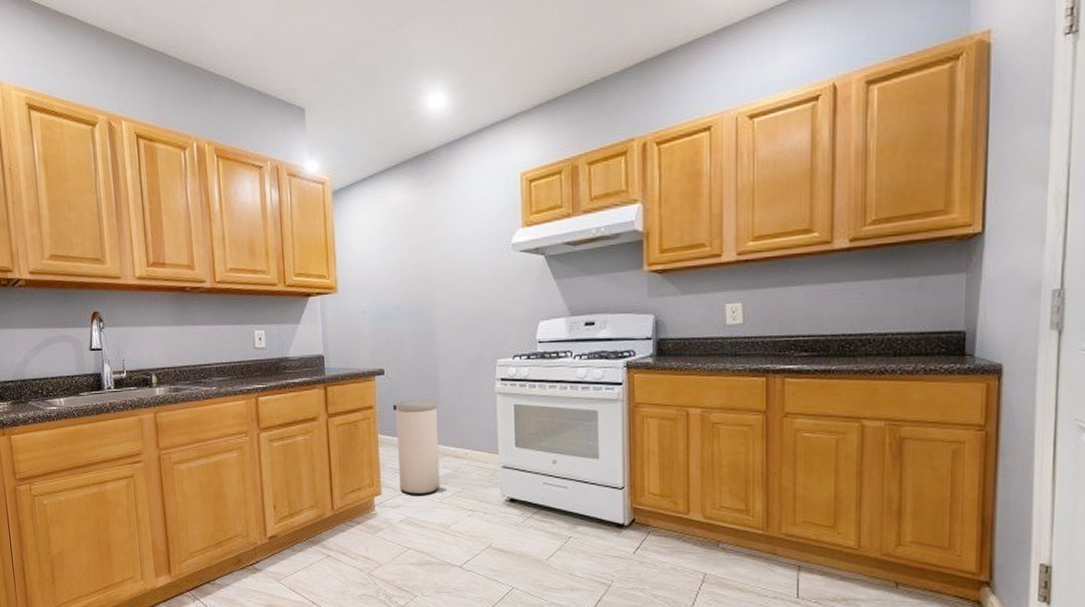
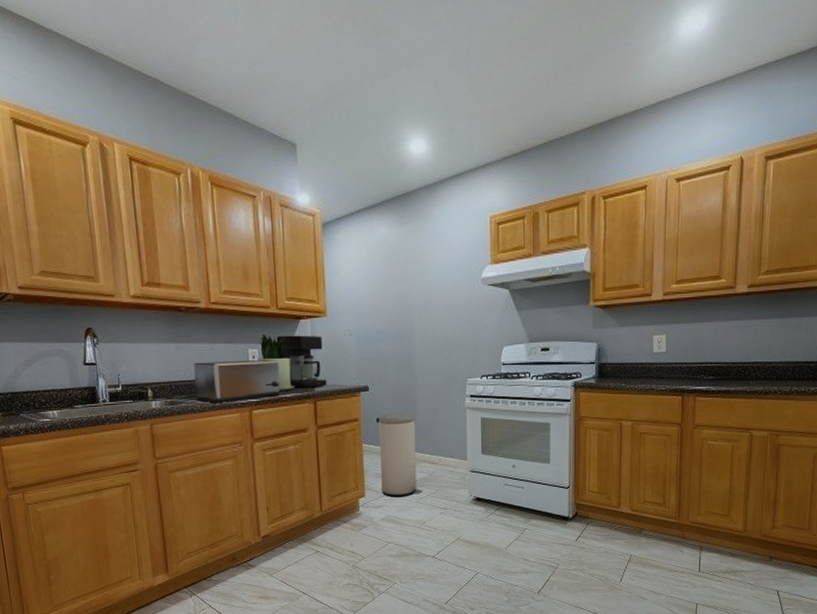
toaster: none [197,342,289,390] -> present [193,360,281,403]
planter: none [264,313,303,376] -> present [257,333,295,391]
coffee maker: none [284,314,339,373] -> present [276,335,327,388]

